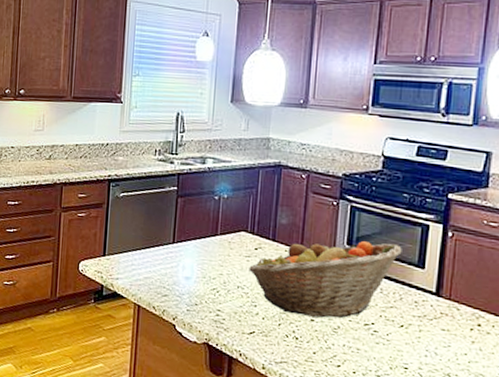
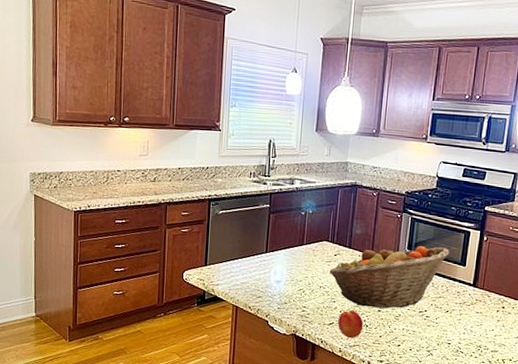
peach: none [260,317,293,353] -> present [338,310,364,339]

